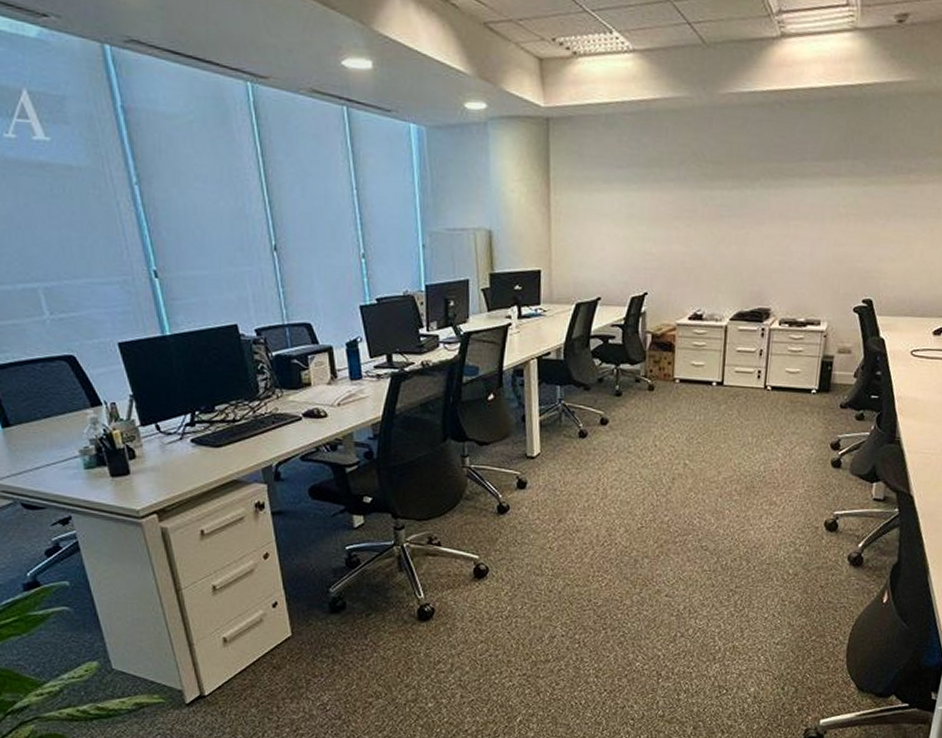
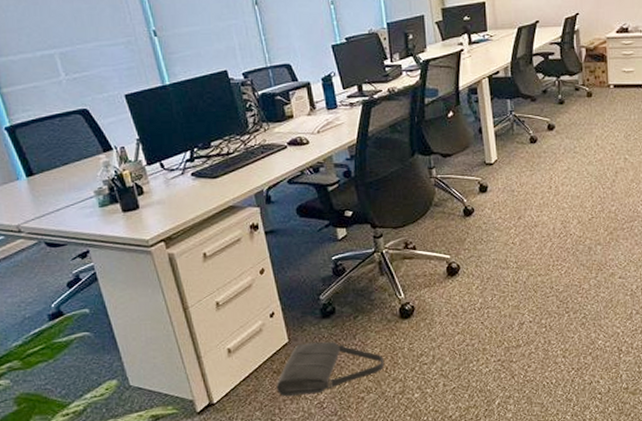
shoulder bag: none [275,638,396,695] -> present [276,341,384,397]

